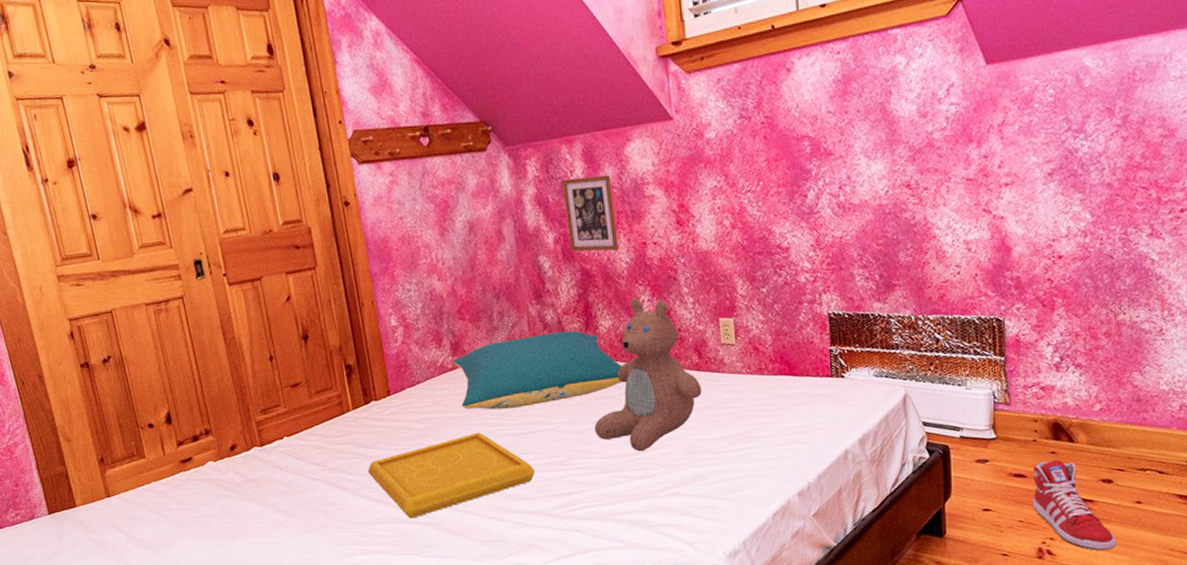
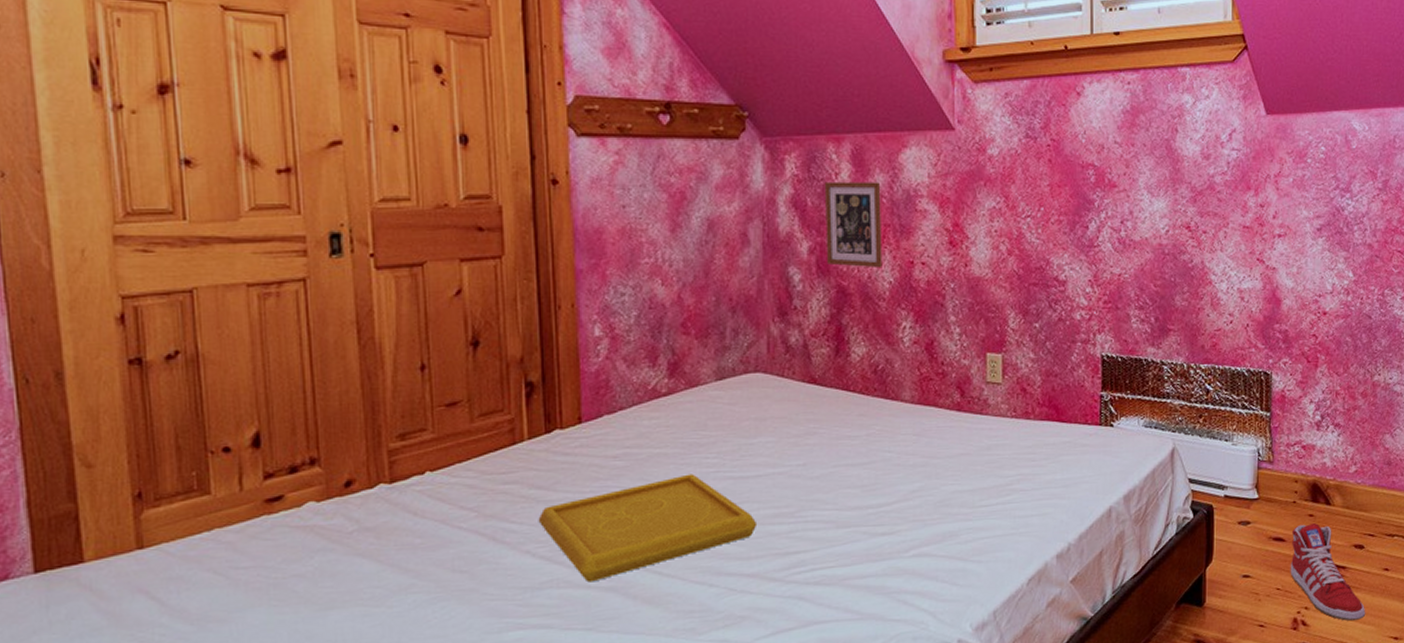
pillow: present [453,330,622,410] -> none [669,356,873,447]
teddy bear: present [594,298,702,452] -> none [834,323,961,503]

